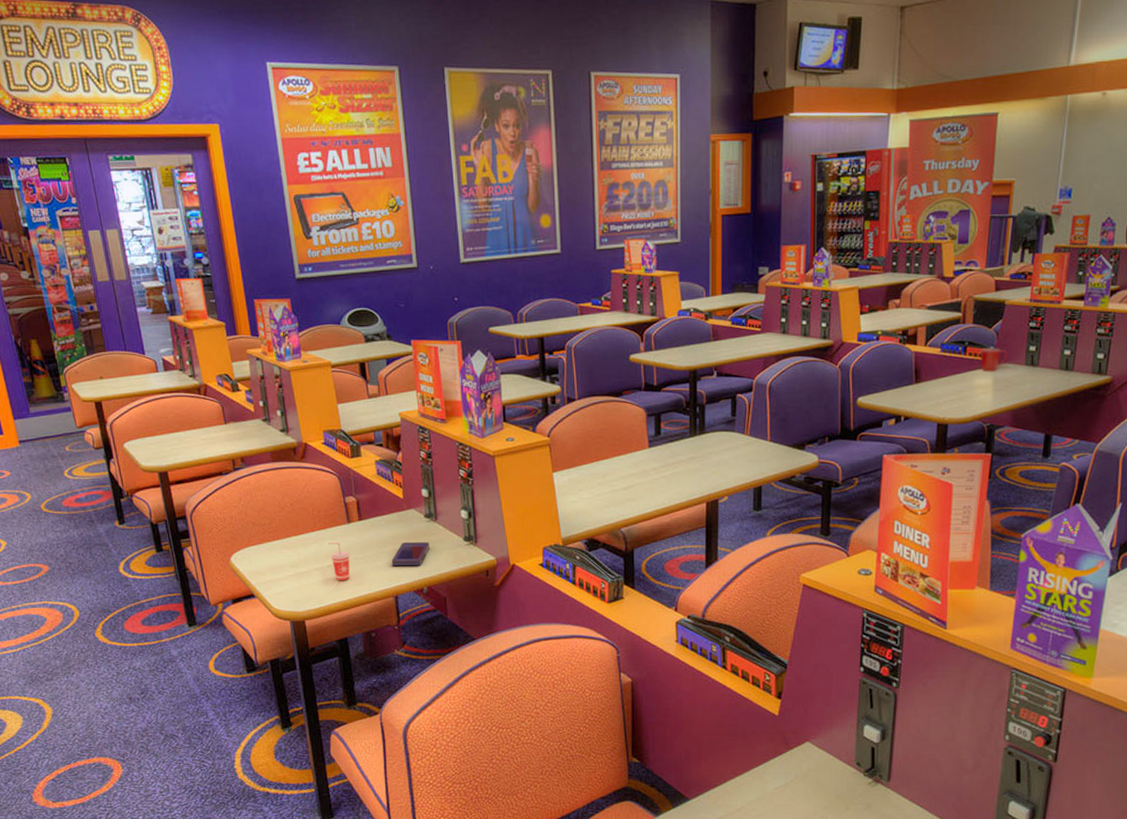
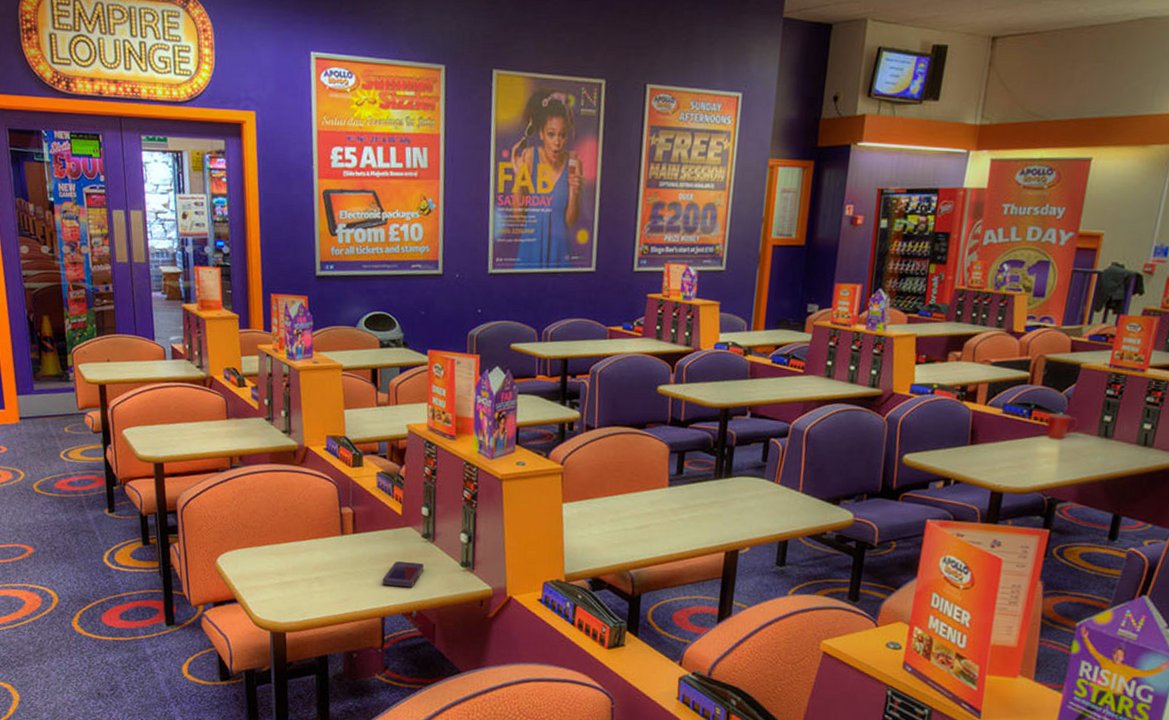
beverage cup: present [329,543,350,581] -> none [319,554,340,596]

